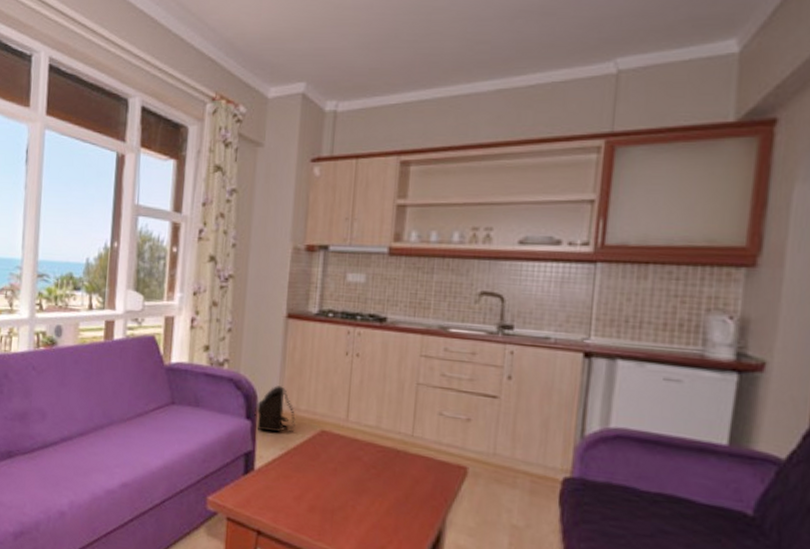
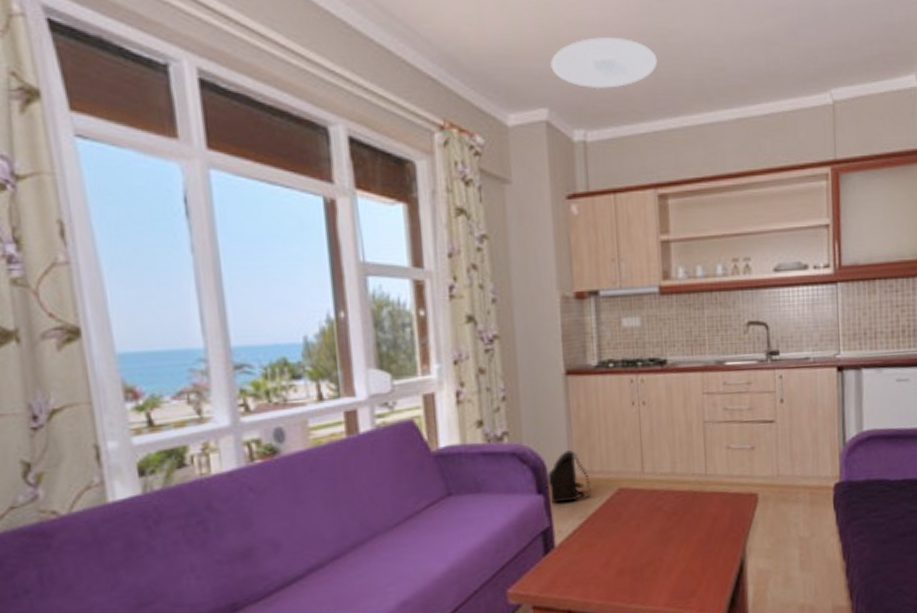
ceiling light: none [314,18,418,65] -> present [550,37,658,90]

